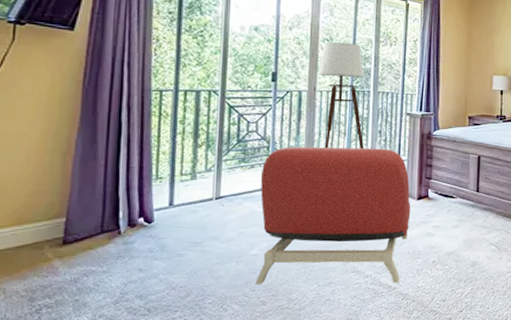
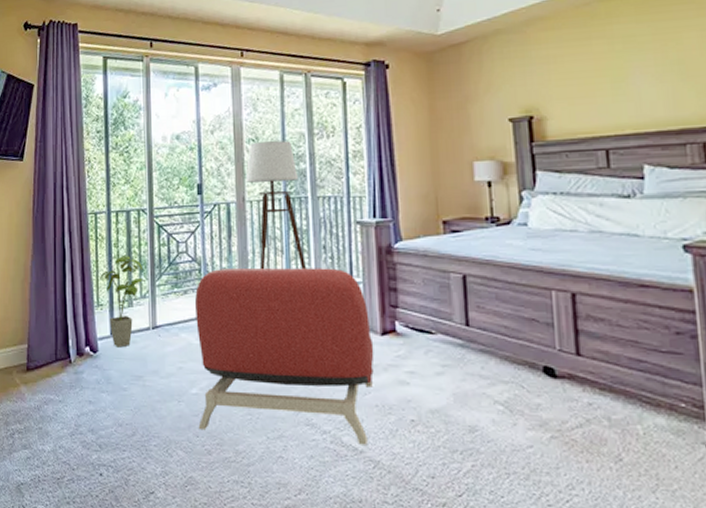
house plant: none [161,132,211,217] -> present [100,256,145,348]

